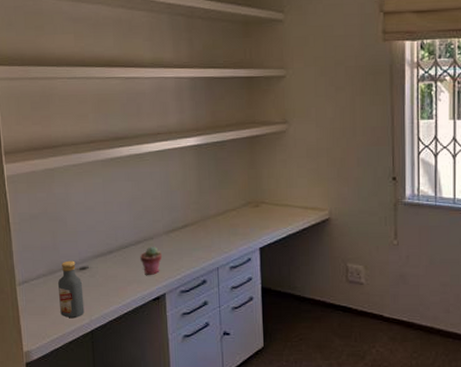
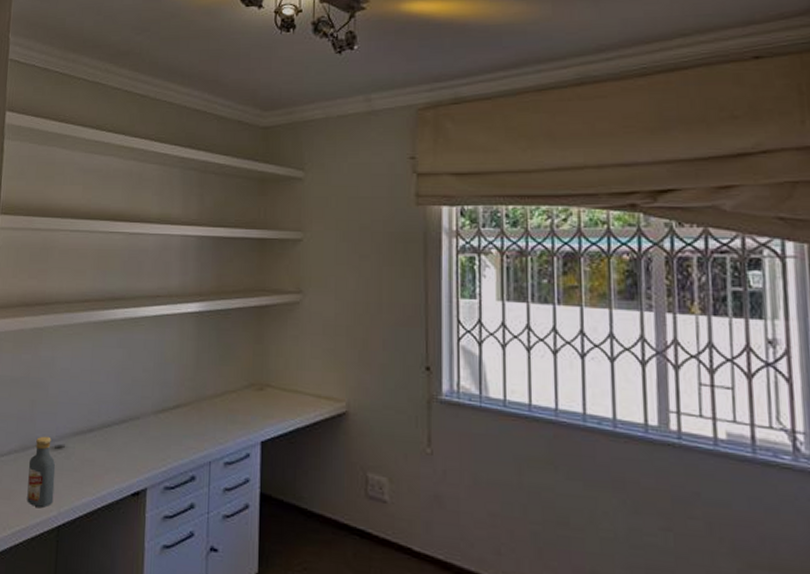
potted succulent: present [140,246,163,275] -> none [122,428,148,464]

